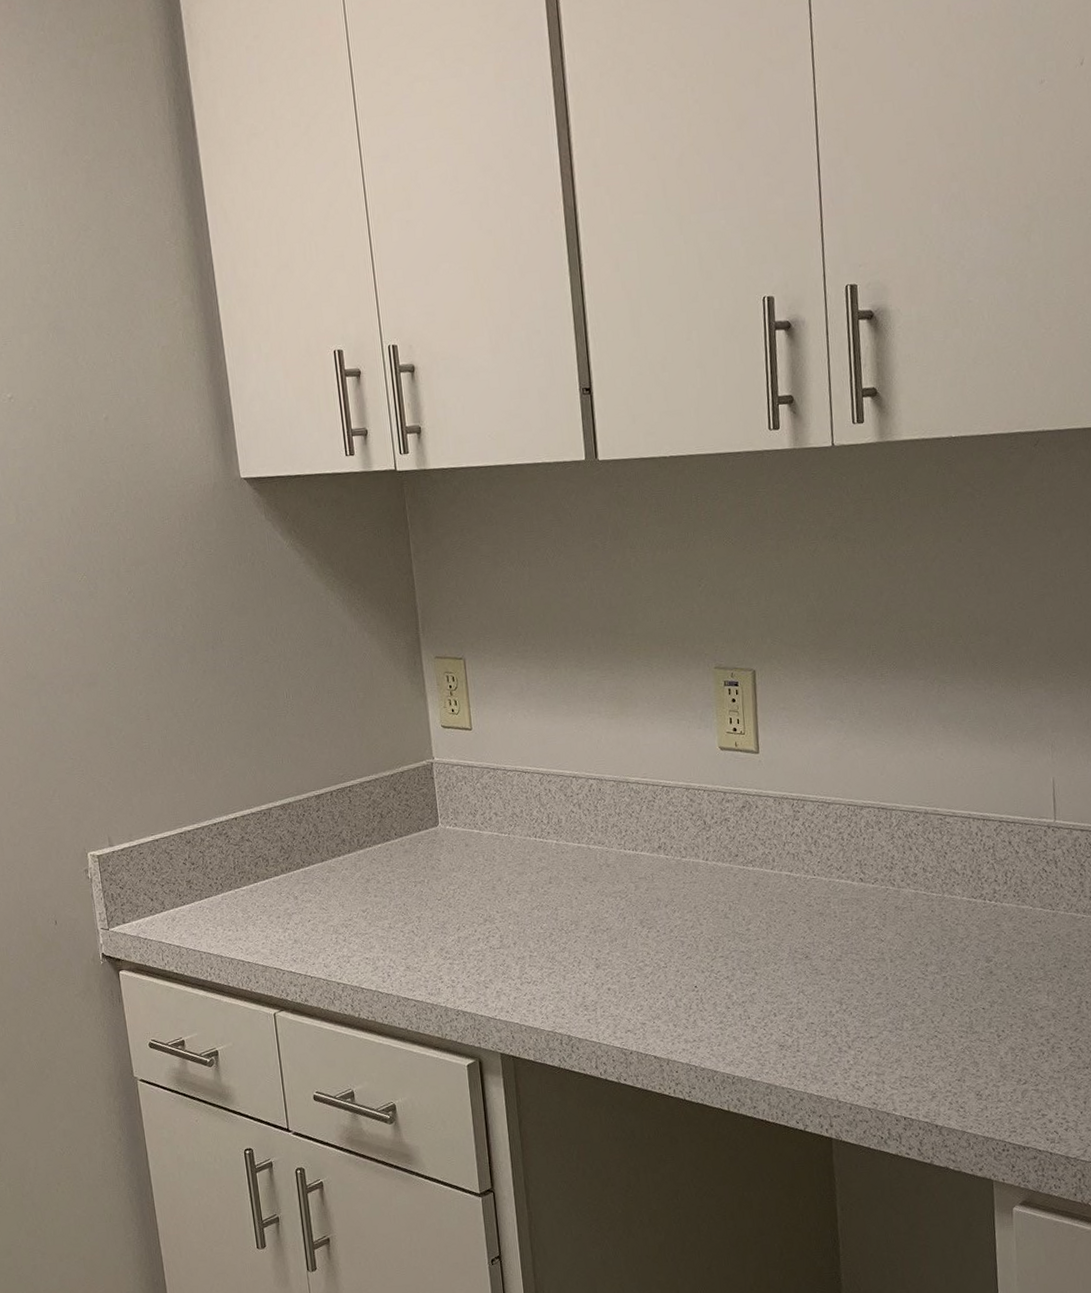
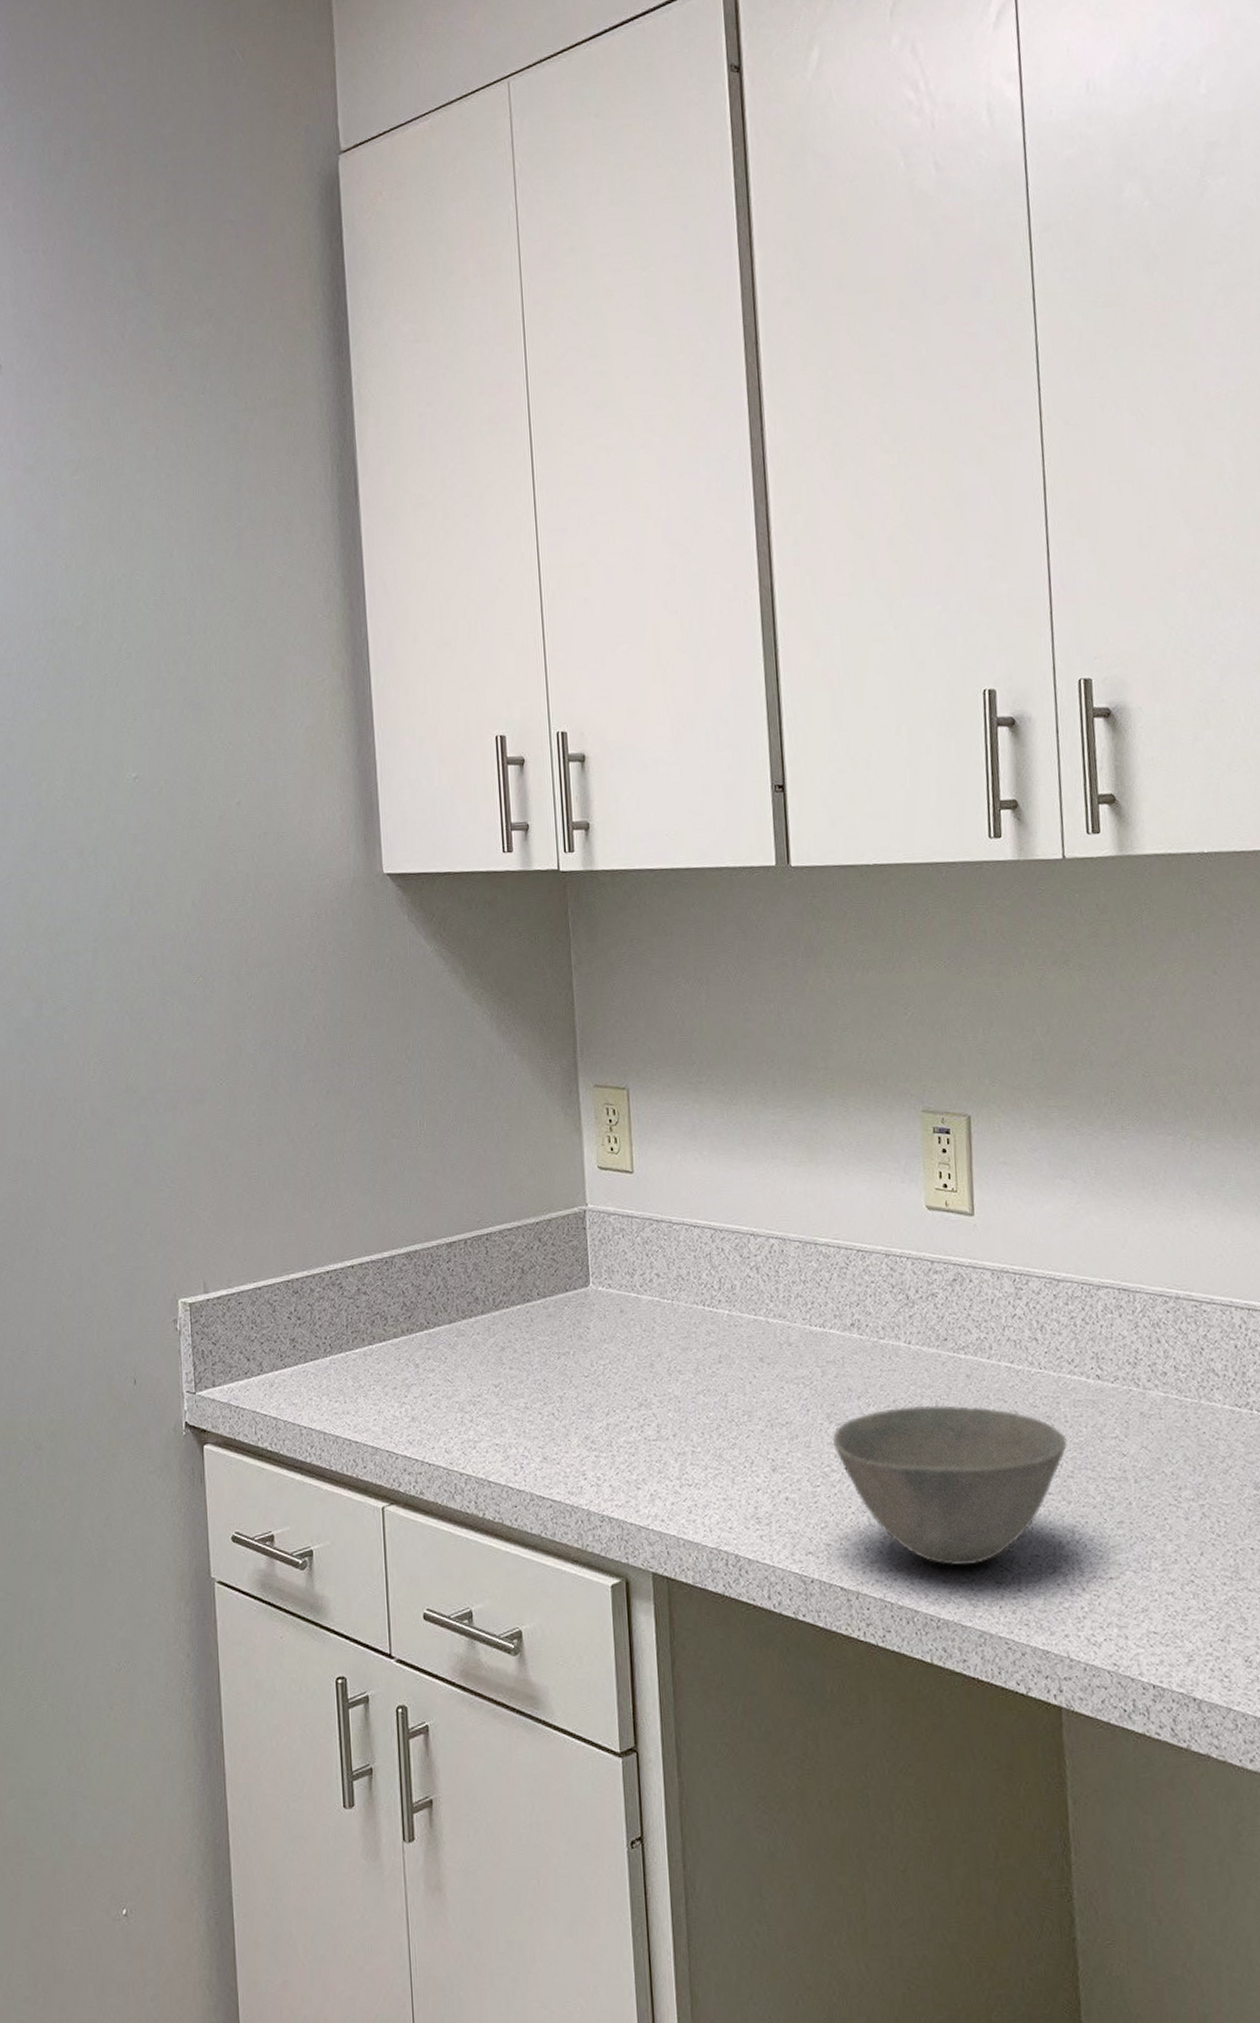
bowl: none [644,908,836,1035] -> present [832,1405,1067,1566]

